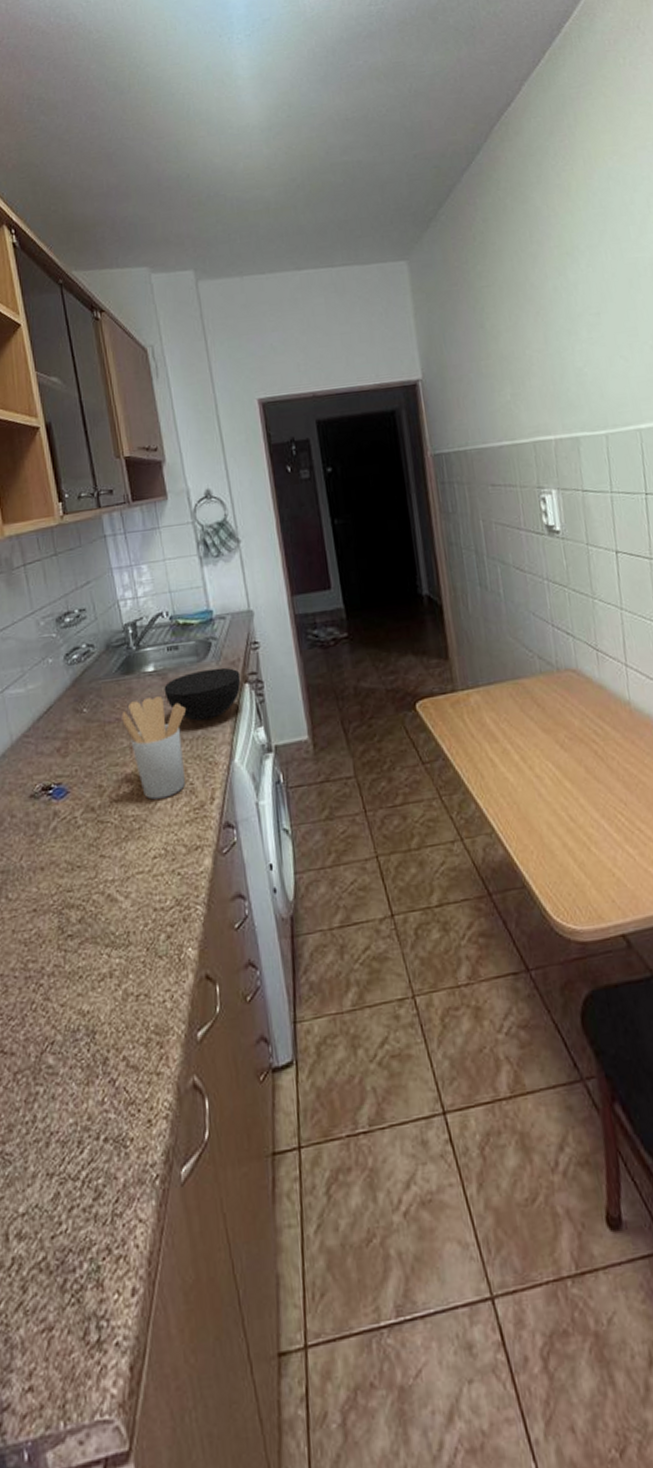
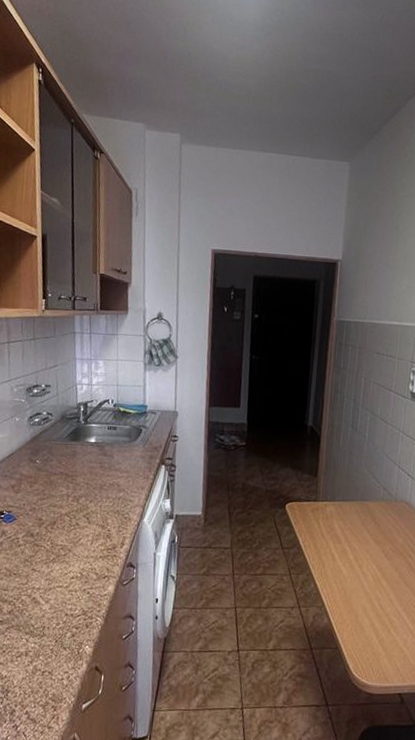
utensil holder: present [121,696,186,800] -> none [64,461,114,537]
bowl: present [164,667,241,721] -> none [100,449,160,486]

